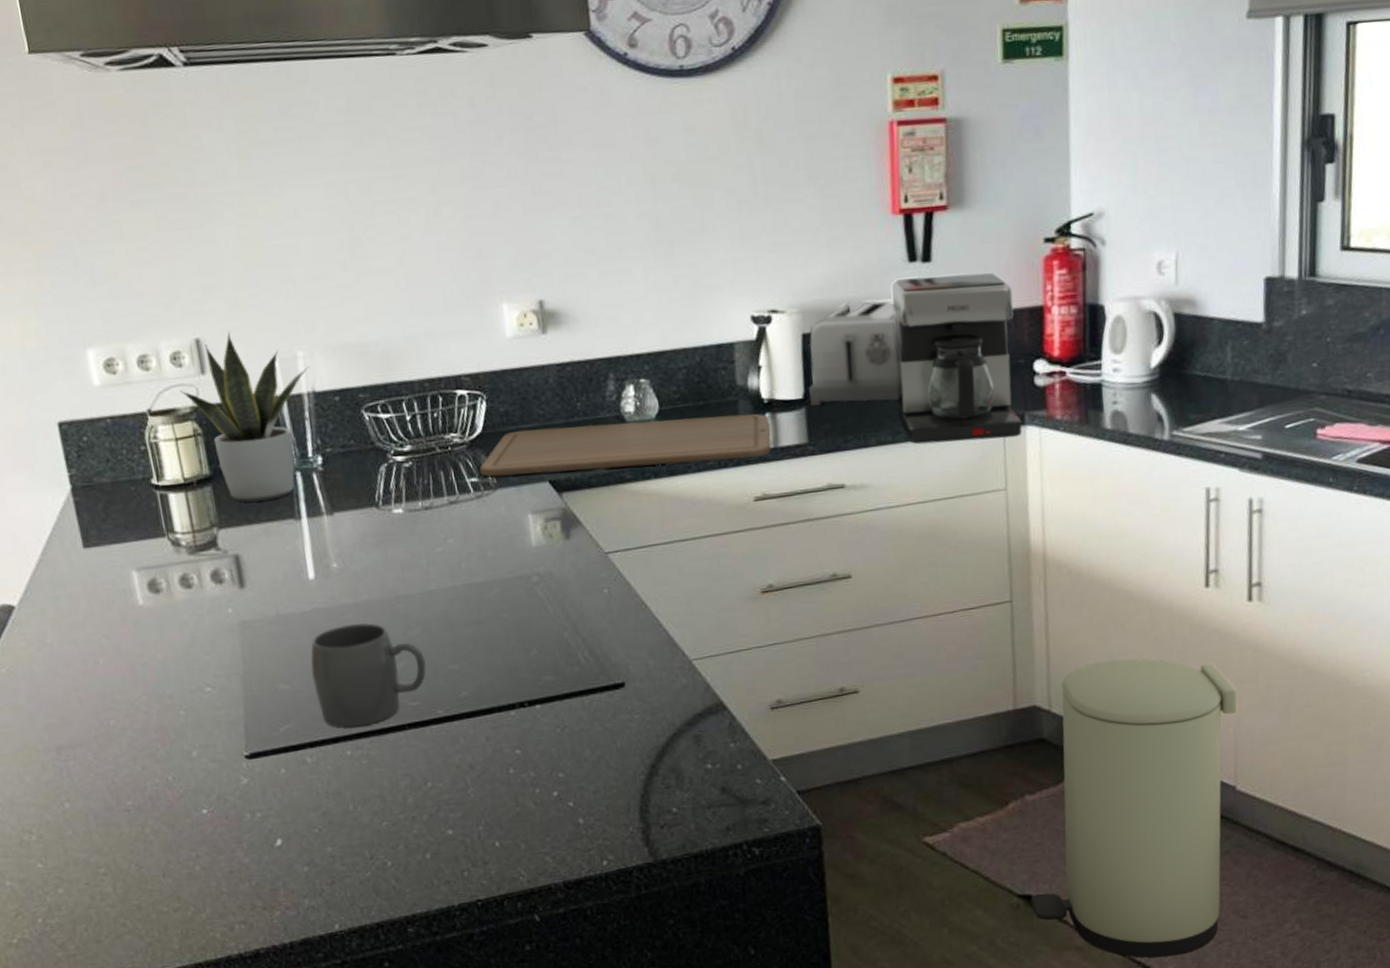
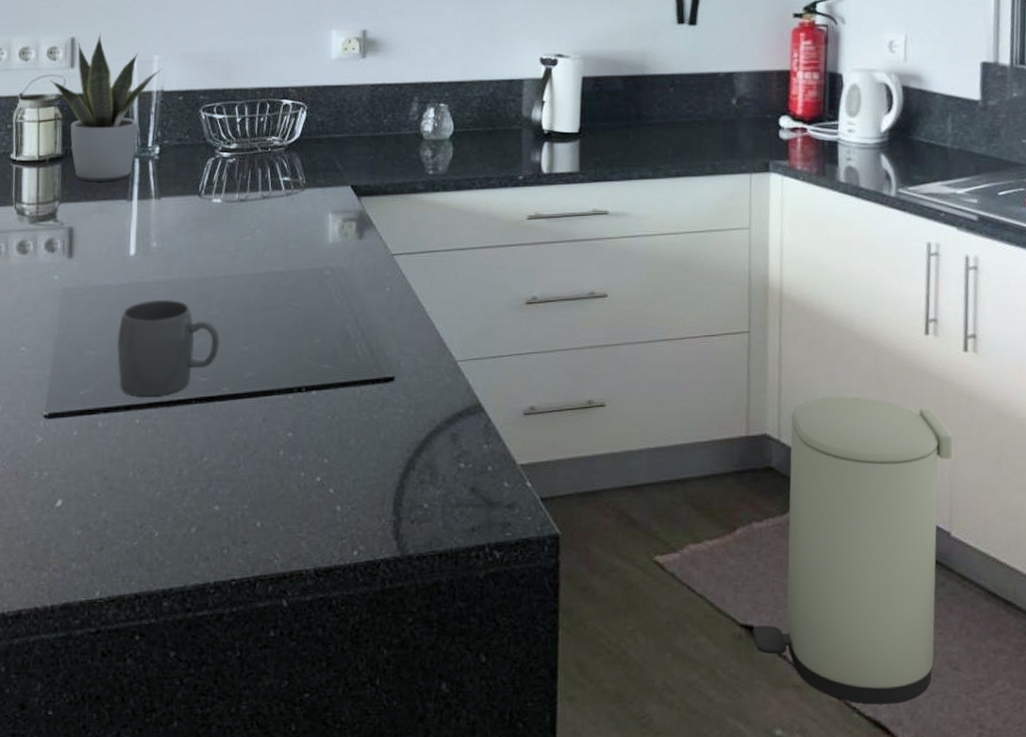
chopping board: present [479,413,772,477] -> none [293,138,548,181]
toaster: present [809,300,900,407] -> none [584,54,663,141]
coffee maker: present [892,272,1023,445] -> none [659,37,767,183]

